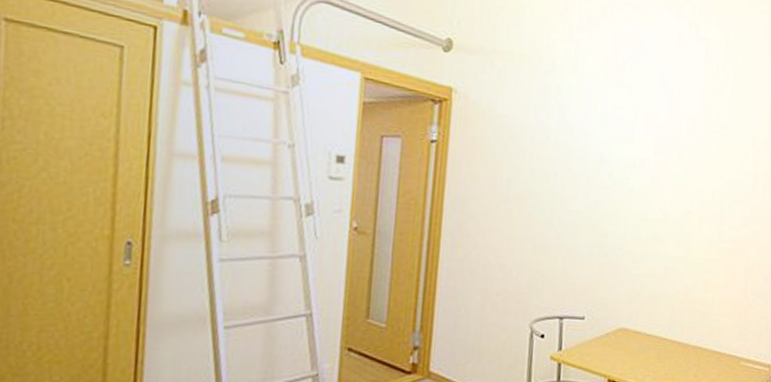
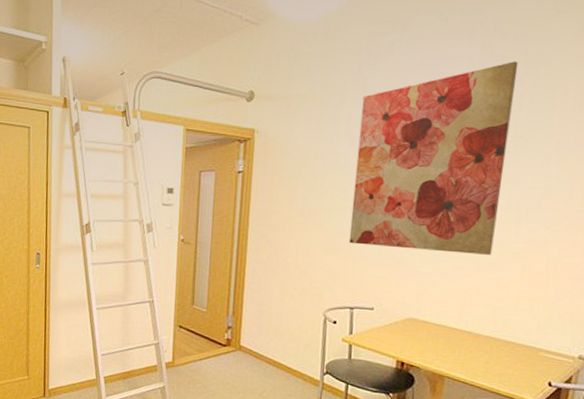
wall art: none [558,46,721,255] -> present [348,61,519,255]

